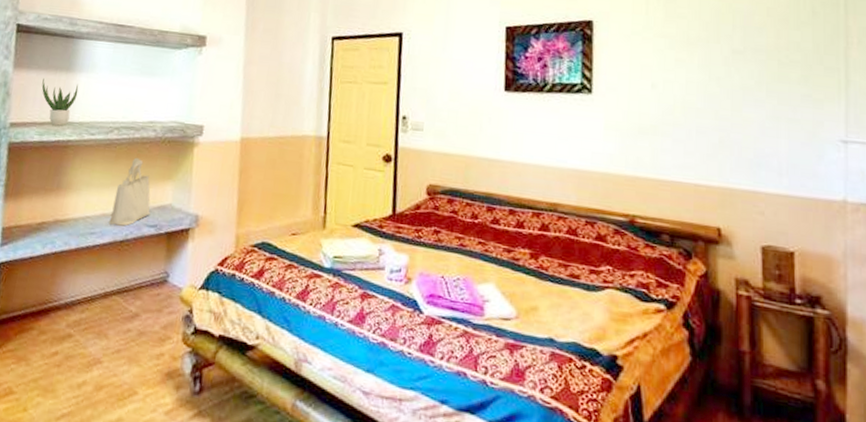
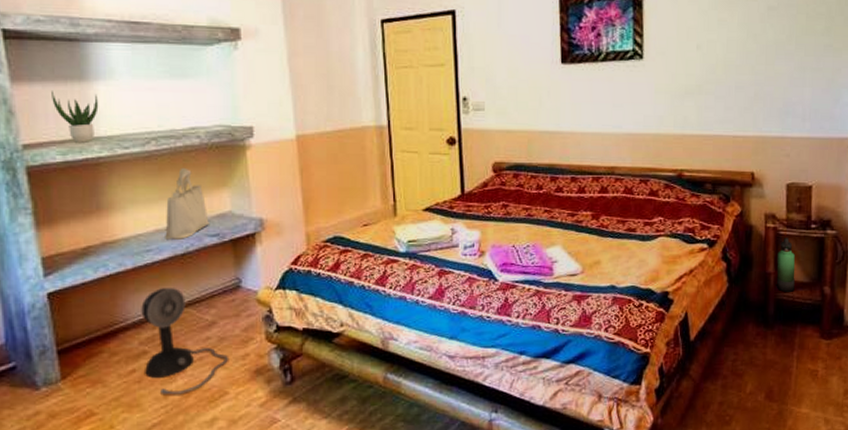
electric fan: none [65,272,144,387] -> present [141,288,228,395]
thermos bottle: none [752,309,777,380] -> present [776,237,795,292]

